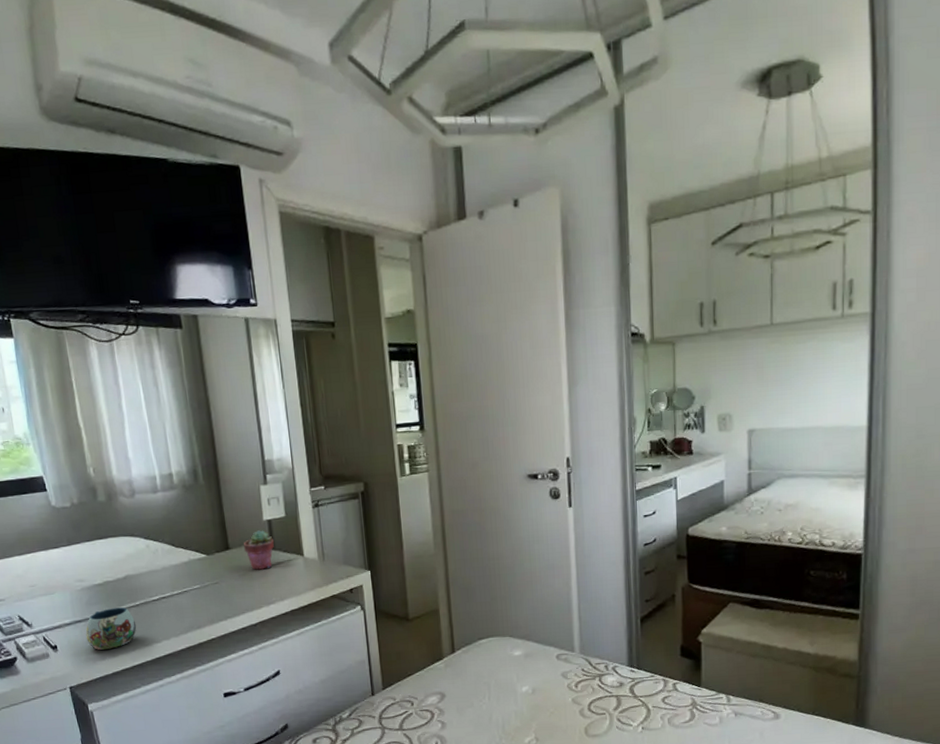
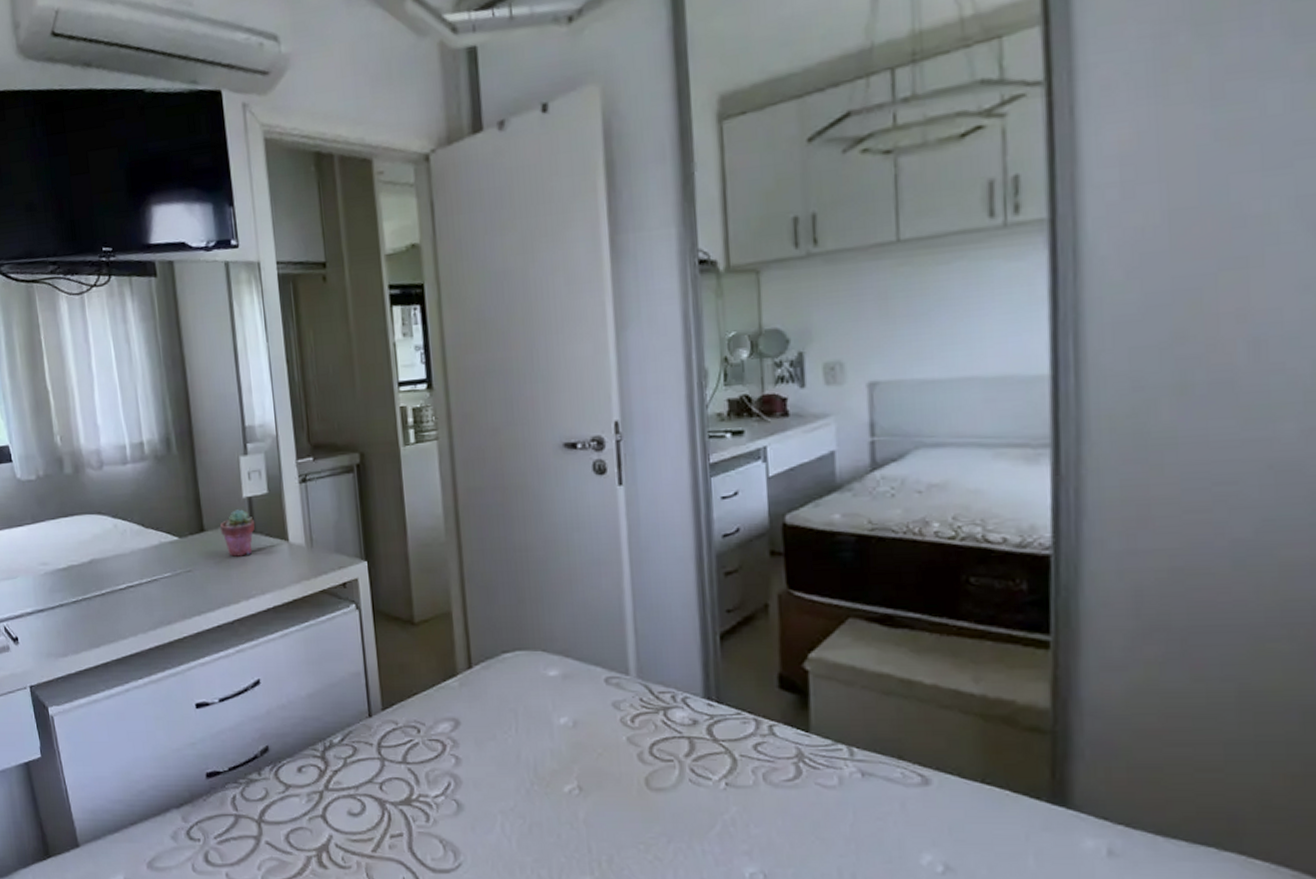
mug: present [85,607,137,650] -> none [48,596,102,645]

